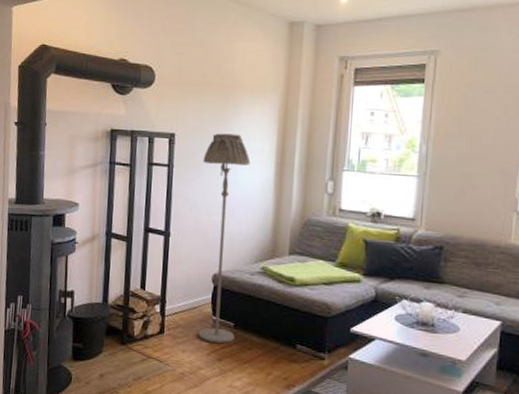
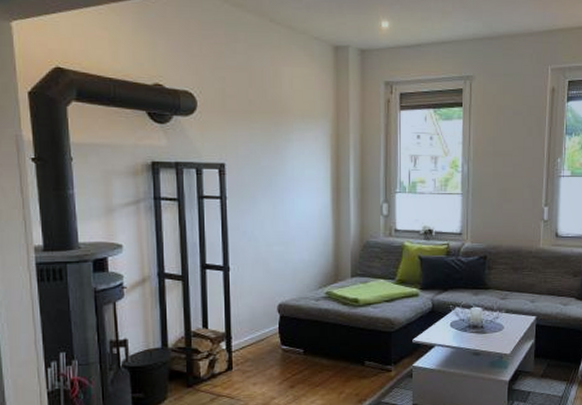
floor lamp: present [198,133,251,344] -> none [257,161,307,372]

